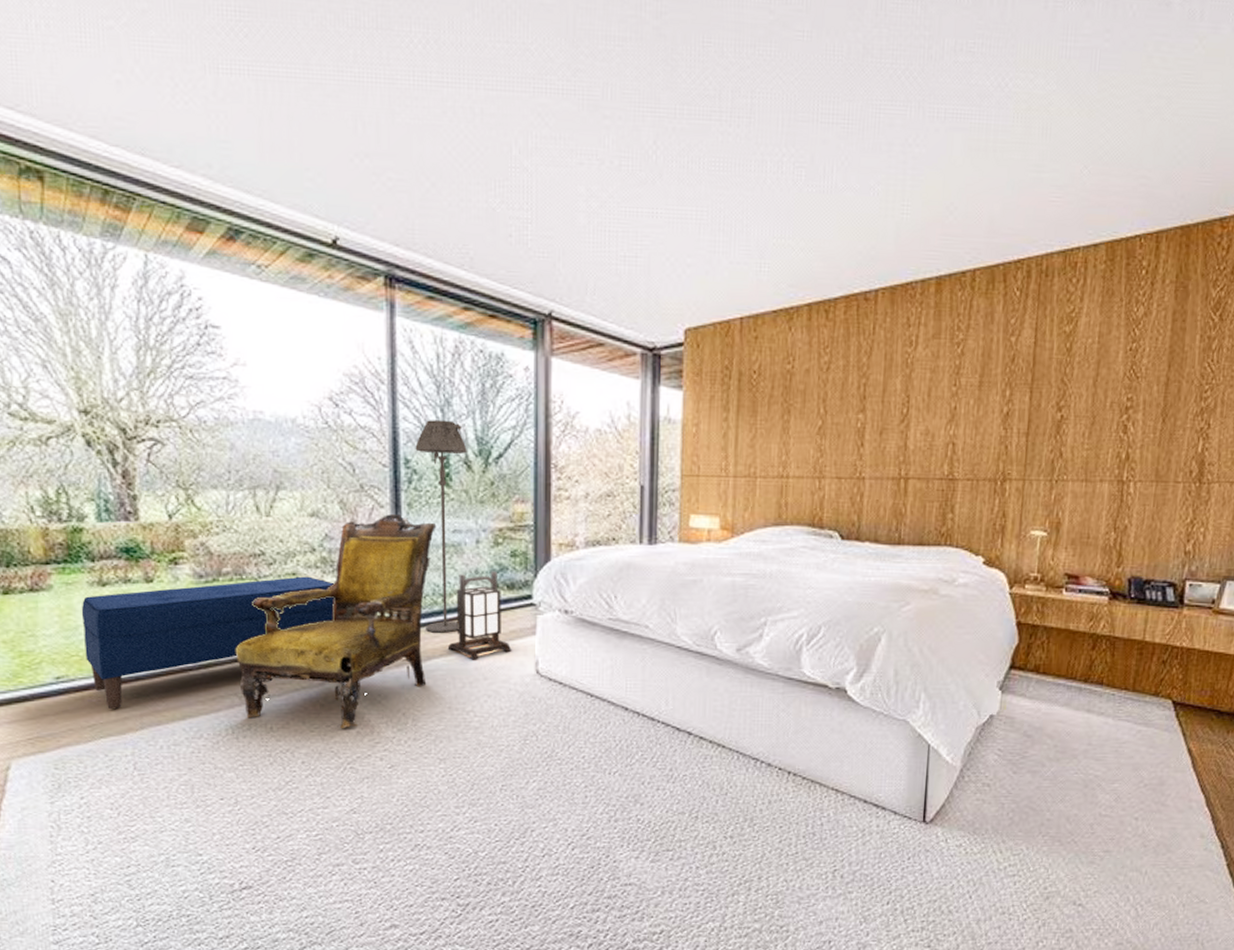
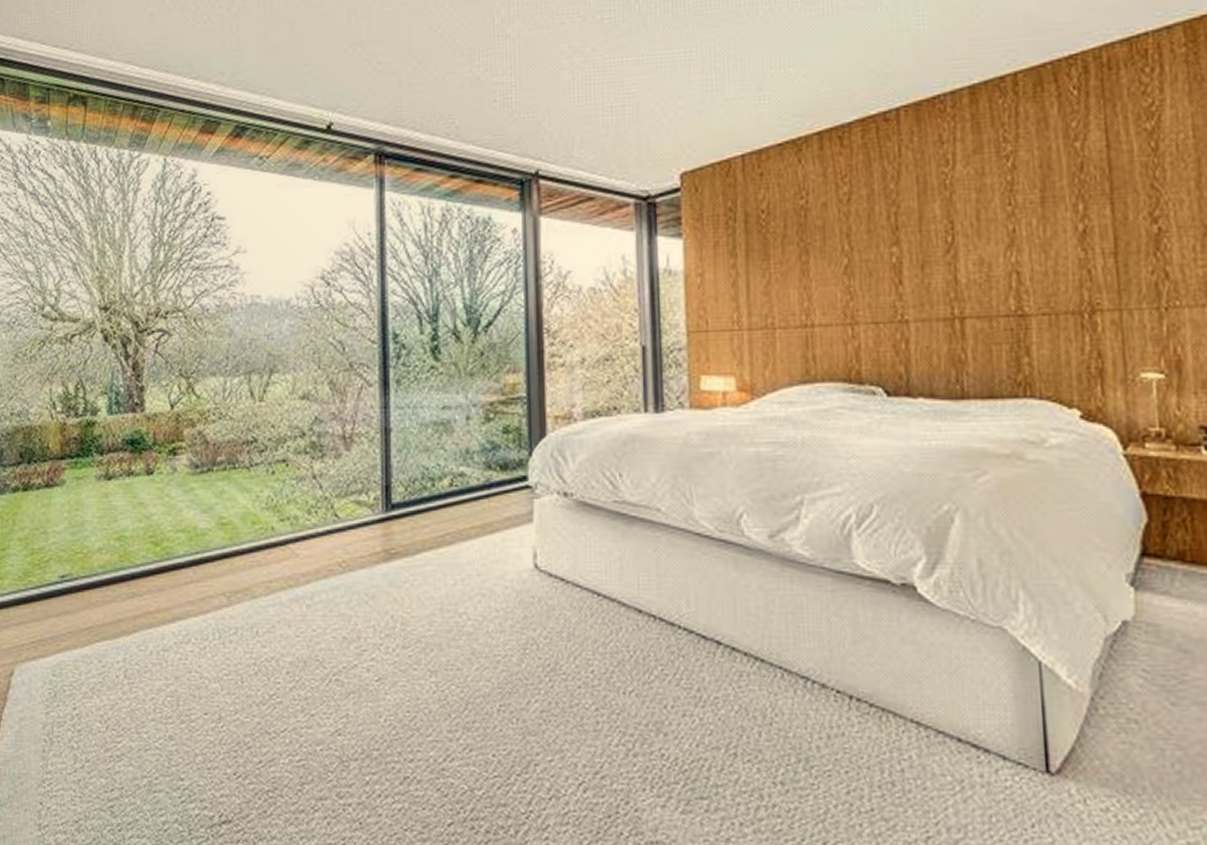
bench: present [81,576,334,710] -> none [88,463,322,611]
armchair: present [236,514,437,729] -> none [226,393,425,634]
floor lamp: present [415,420,467,633] -> none [404,290,456,522]
lantern: present [447,571,512,660] -> none [437,450,507,553]

